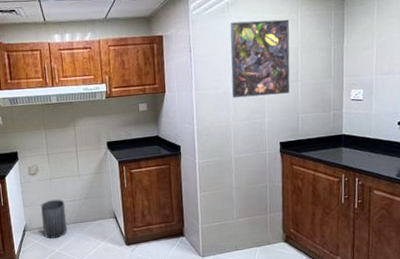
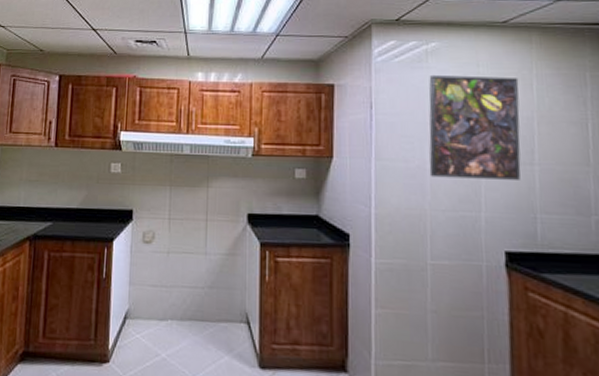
trash can: present [41,199,68,239] -> none [149,281,183,337]

